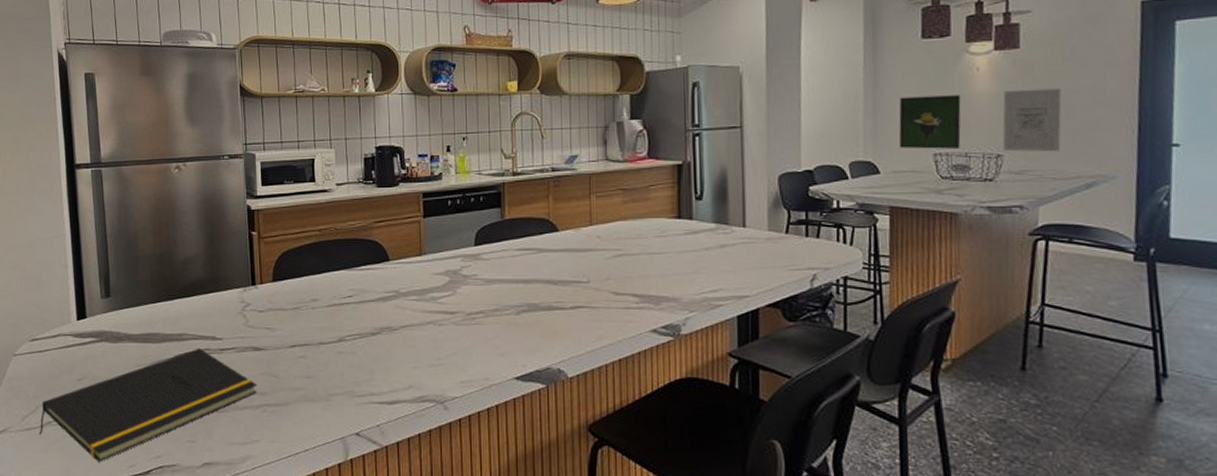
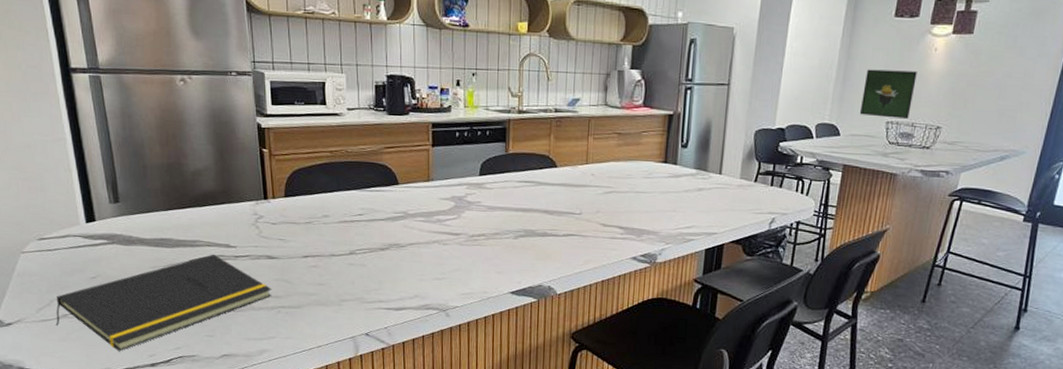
wall art: present [1002,88,1062,152] -> none [942,70,999,128]

